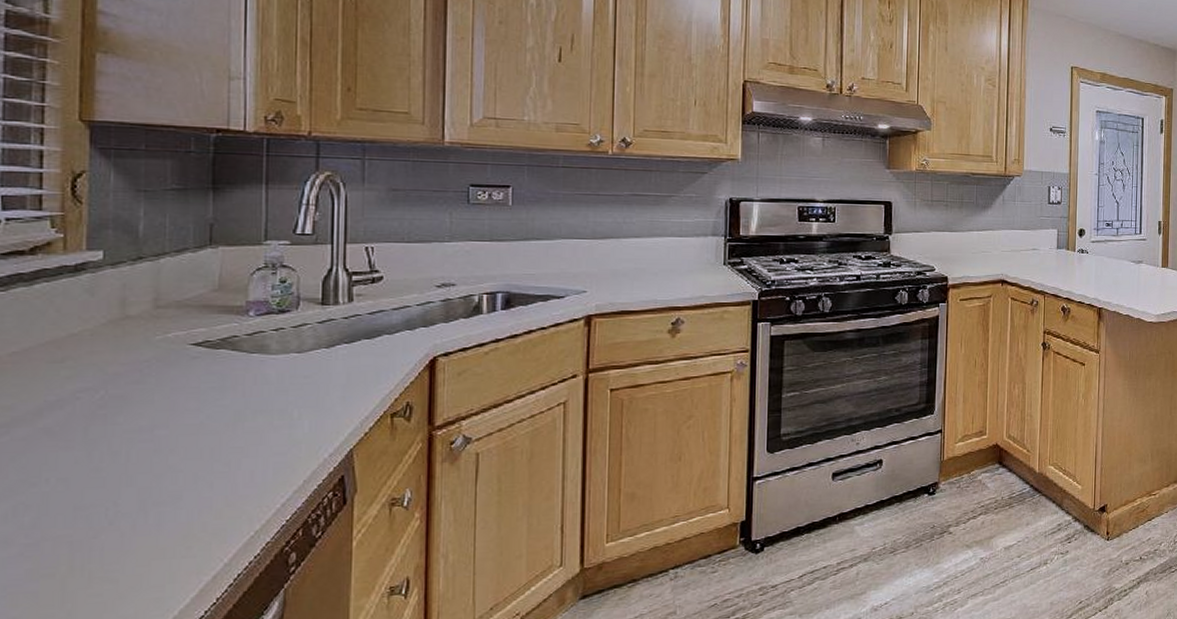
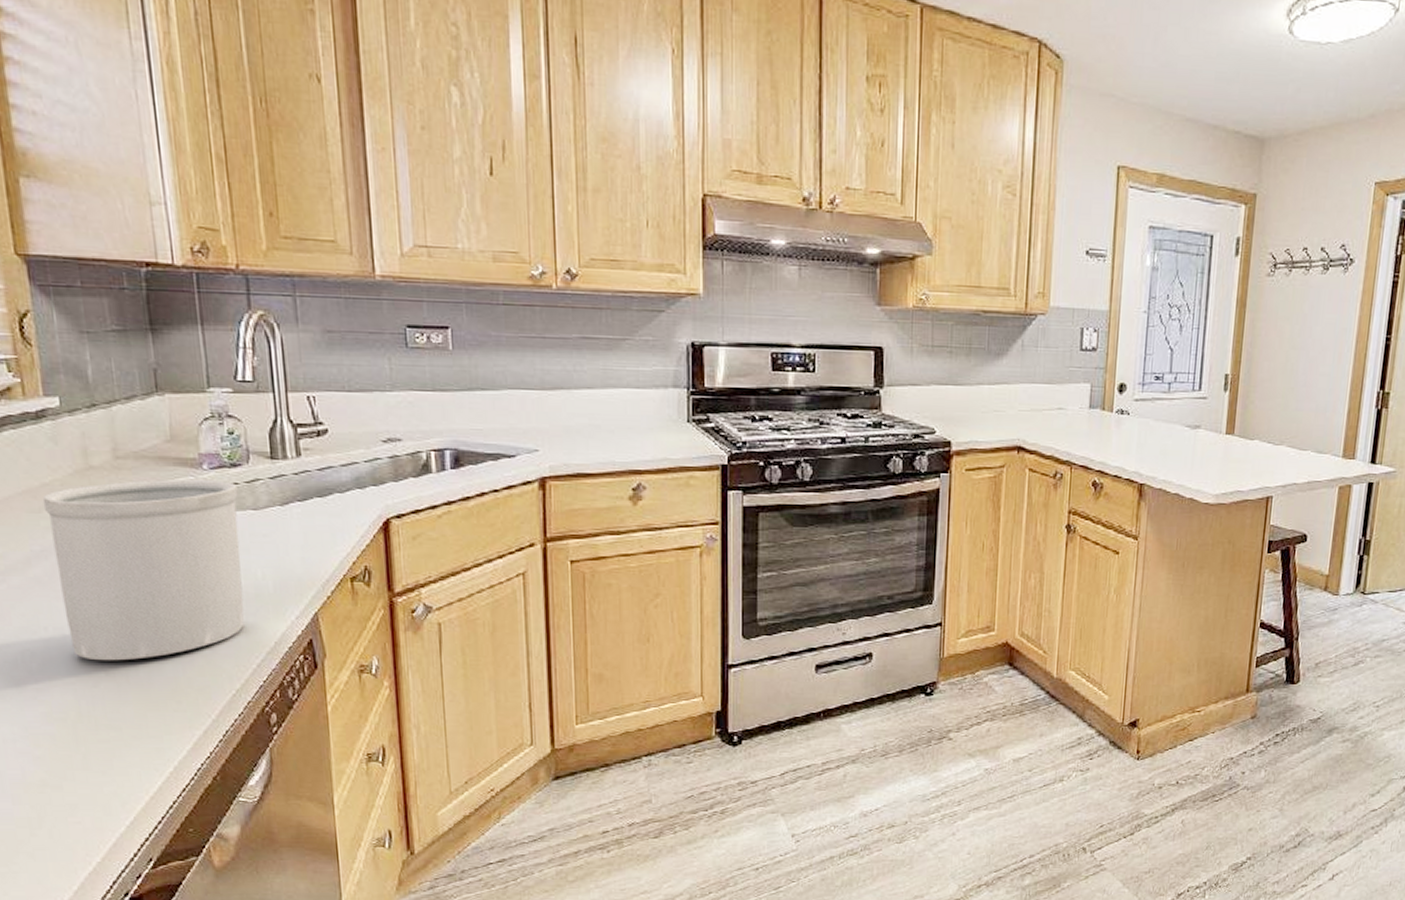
utensil holder: none [67,325,283,511] -> present [42,479,244,661]

